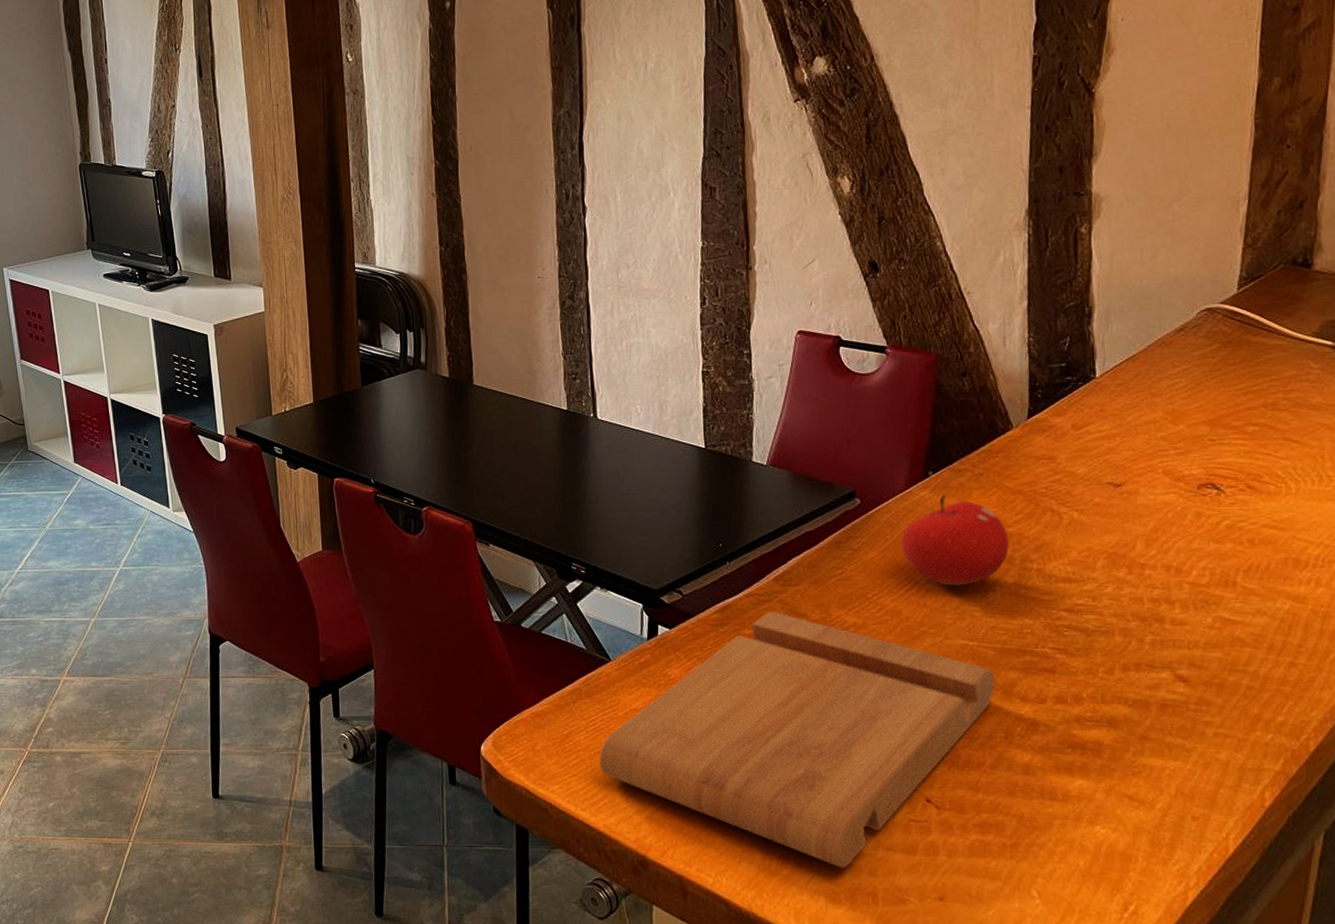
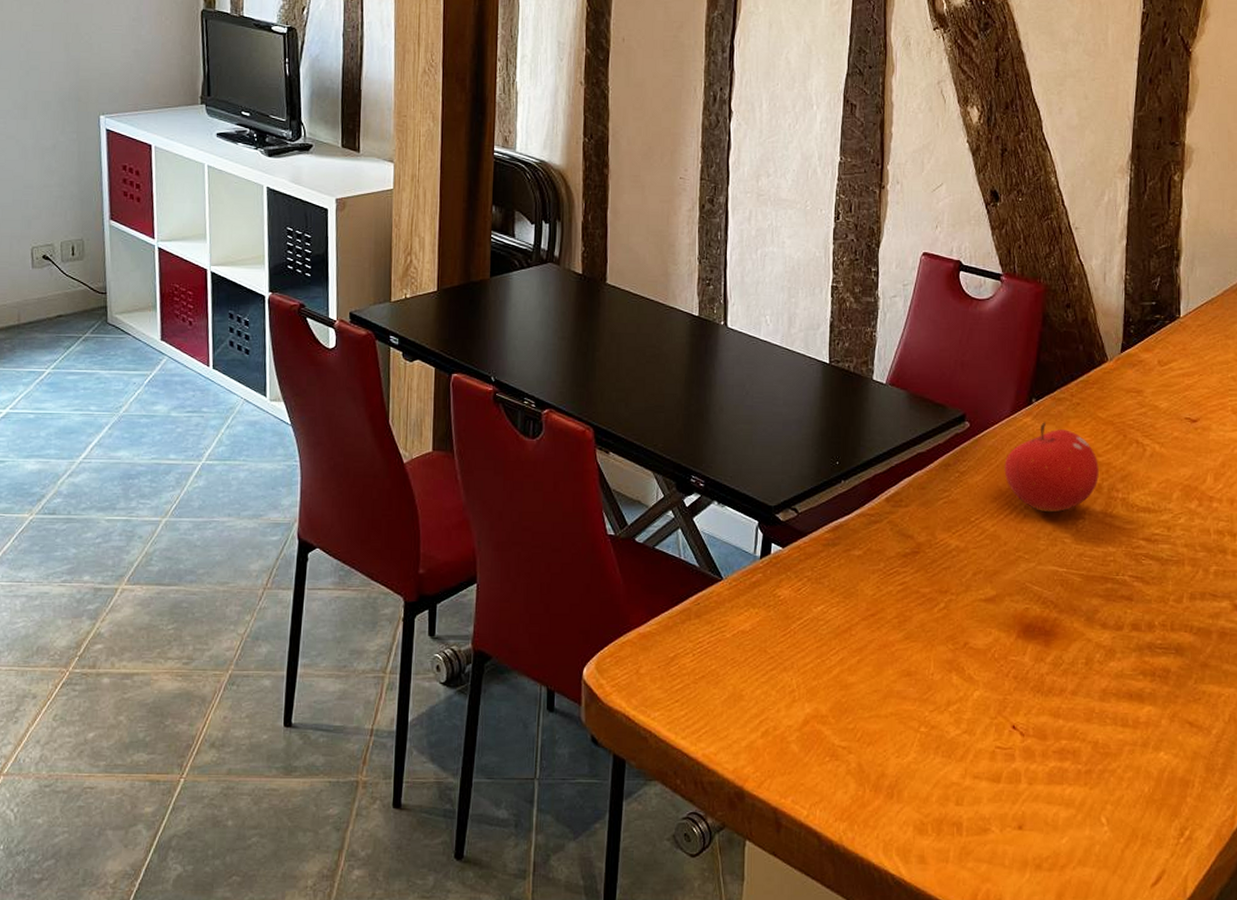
cutting board: present [599,611,995,868] -> none [703,532,1080,798]

